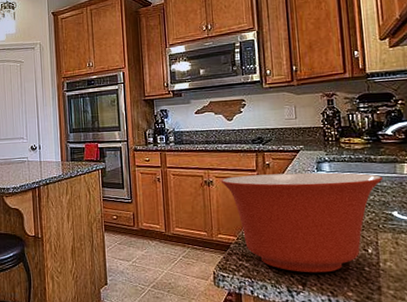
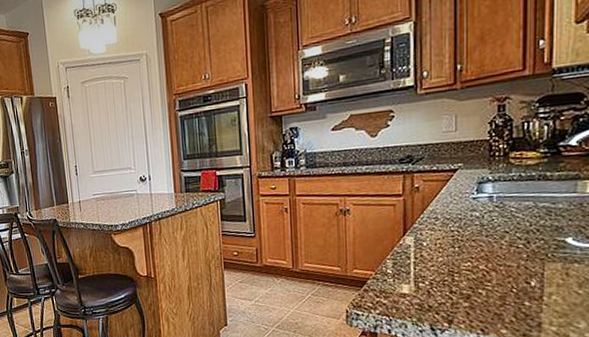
mixing bowl: present [220,172,383,273] -> none [359,194,559,310]

